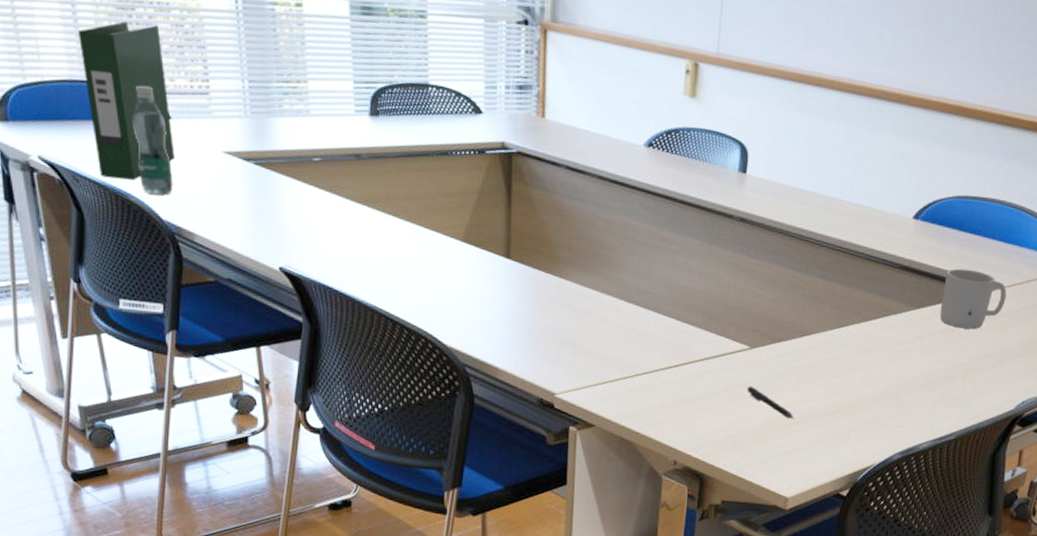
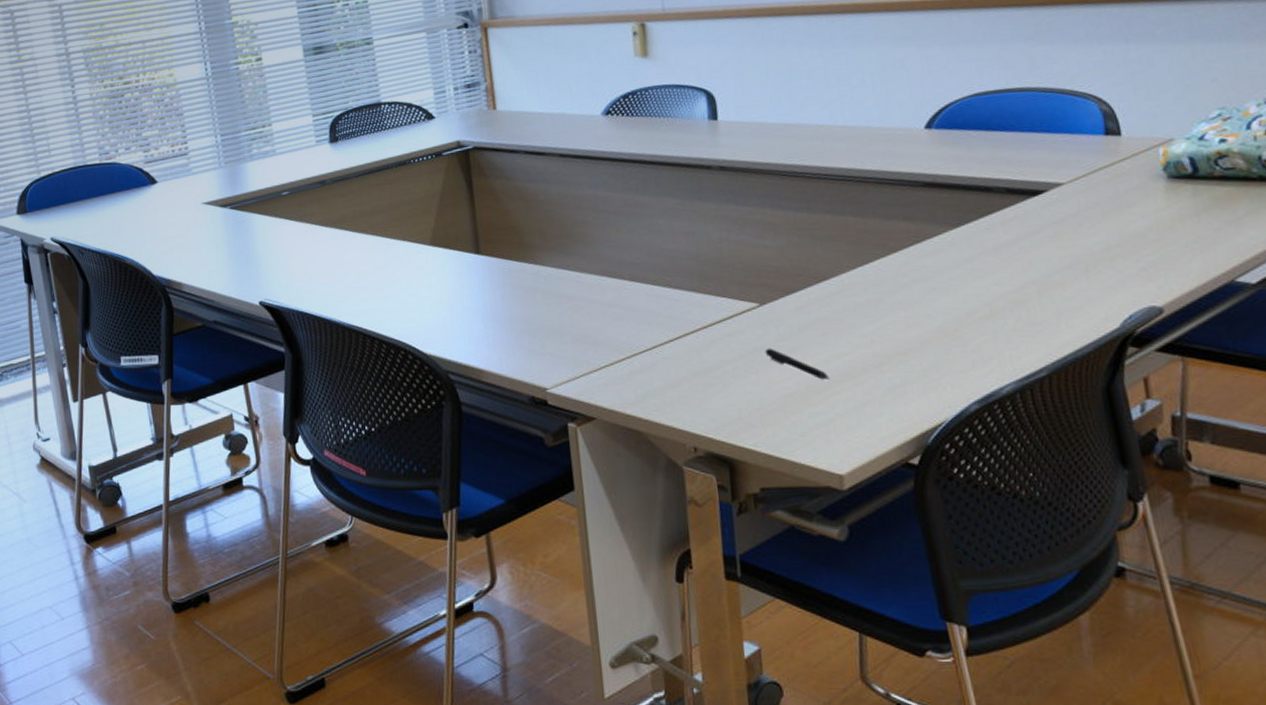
binder: present [77,21,175,180] -> none [79,105,162,247]
bottle: present [132,85,173,196] -> none [125,158,162,254]
mug: present [939,268,1007,329] -> none [983,171,1071,241]

